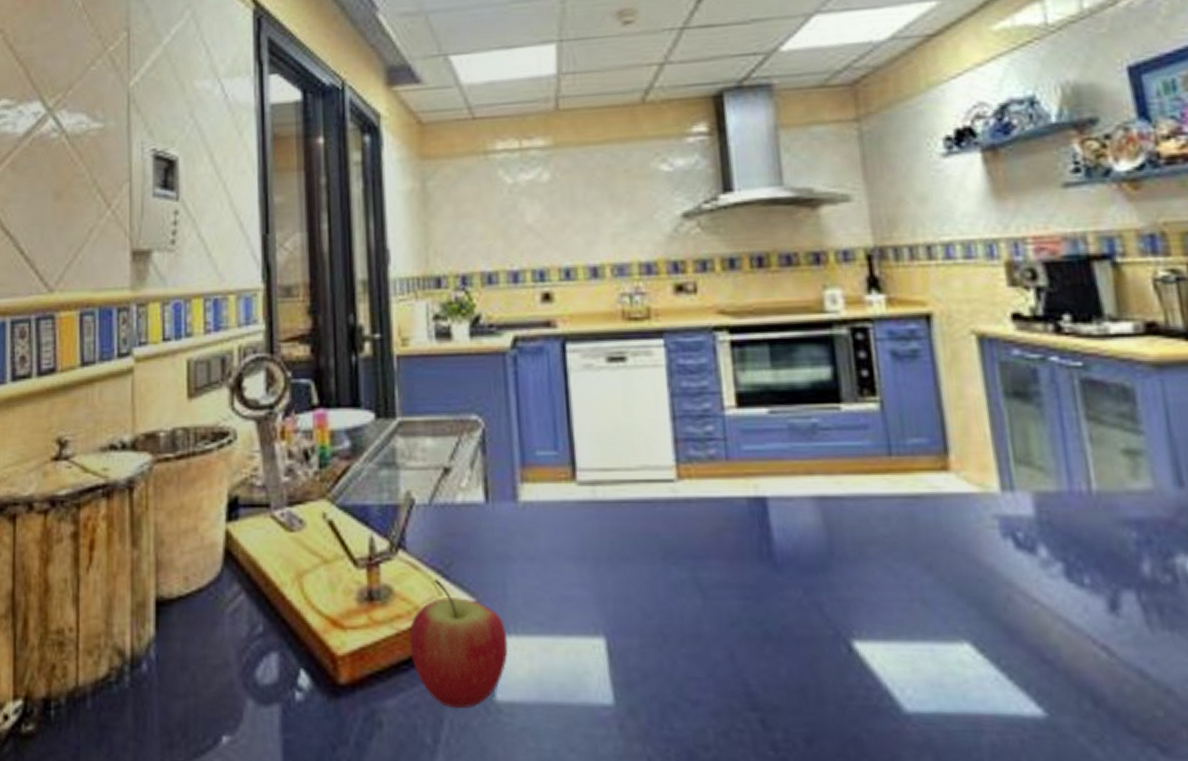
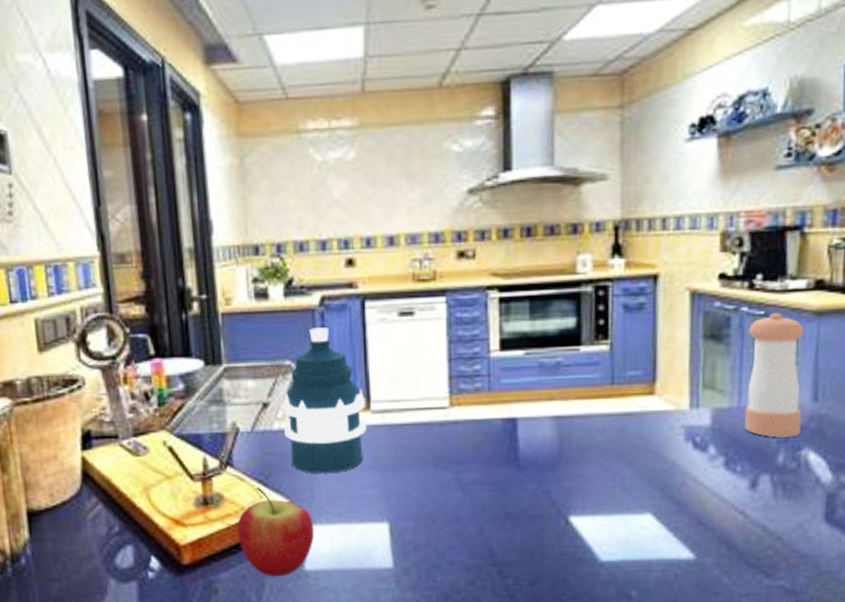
water bottle: none [467,374,572,563] -> present [282,327,366,473]
pepper shaker: none [1065,365,1168,537] -> present [744,313,804,438]

